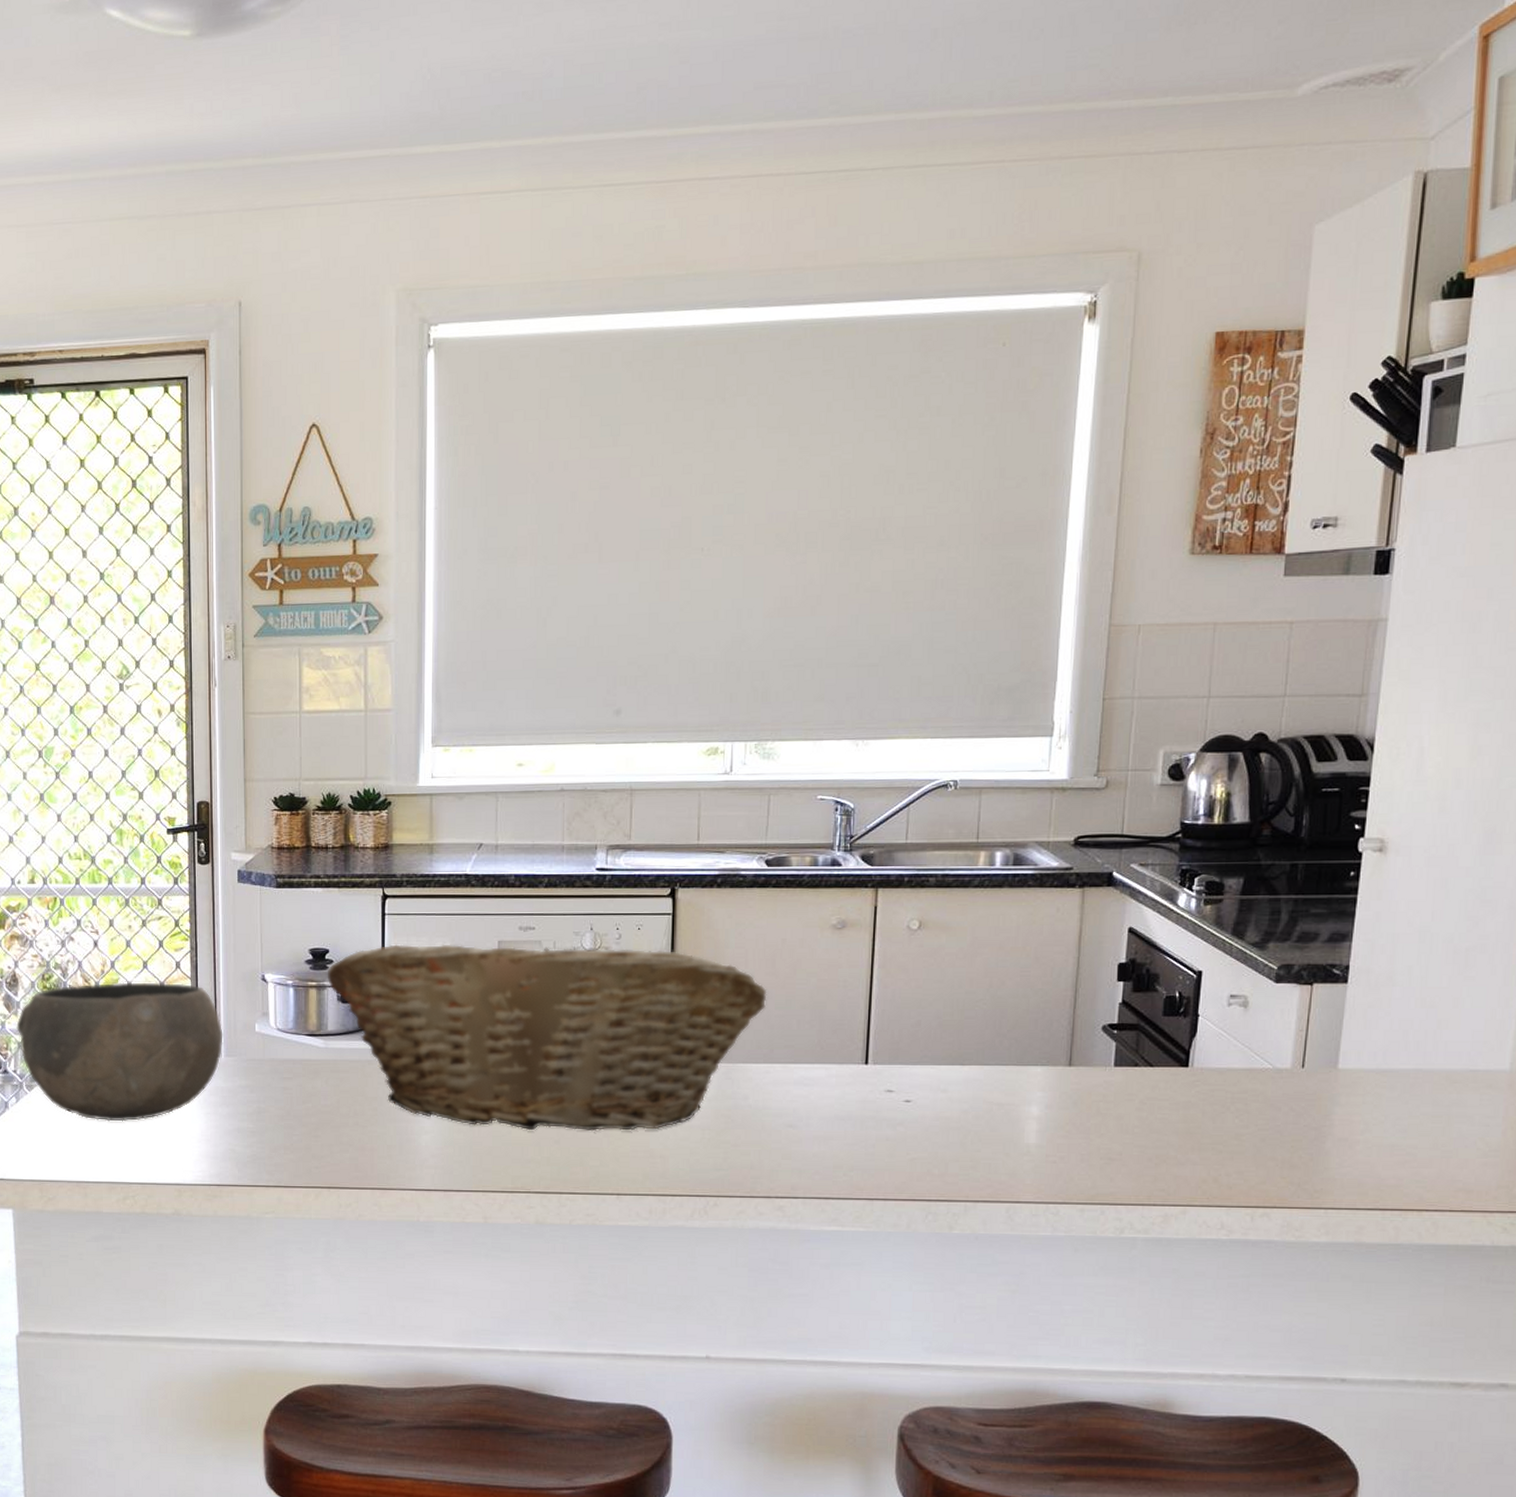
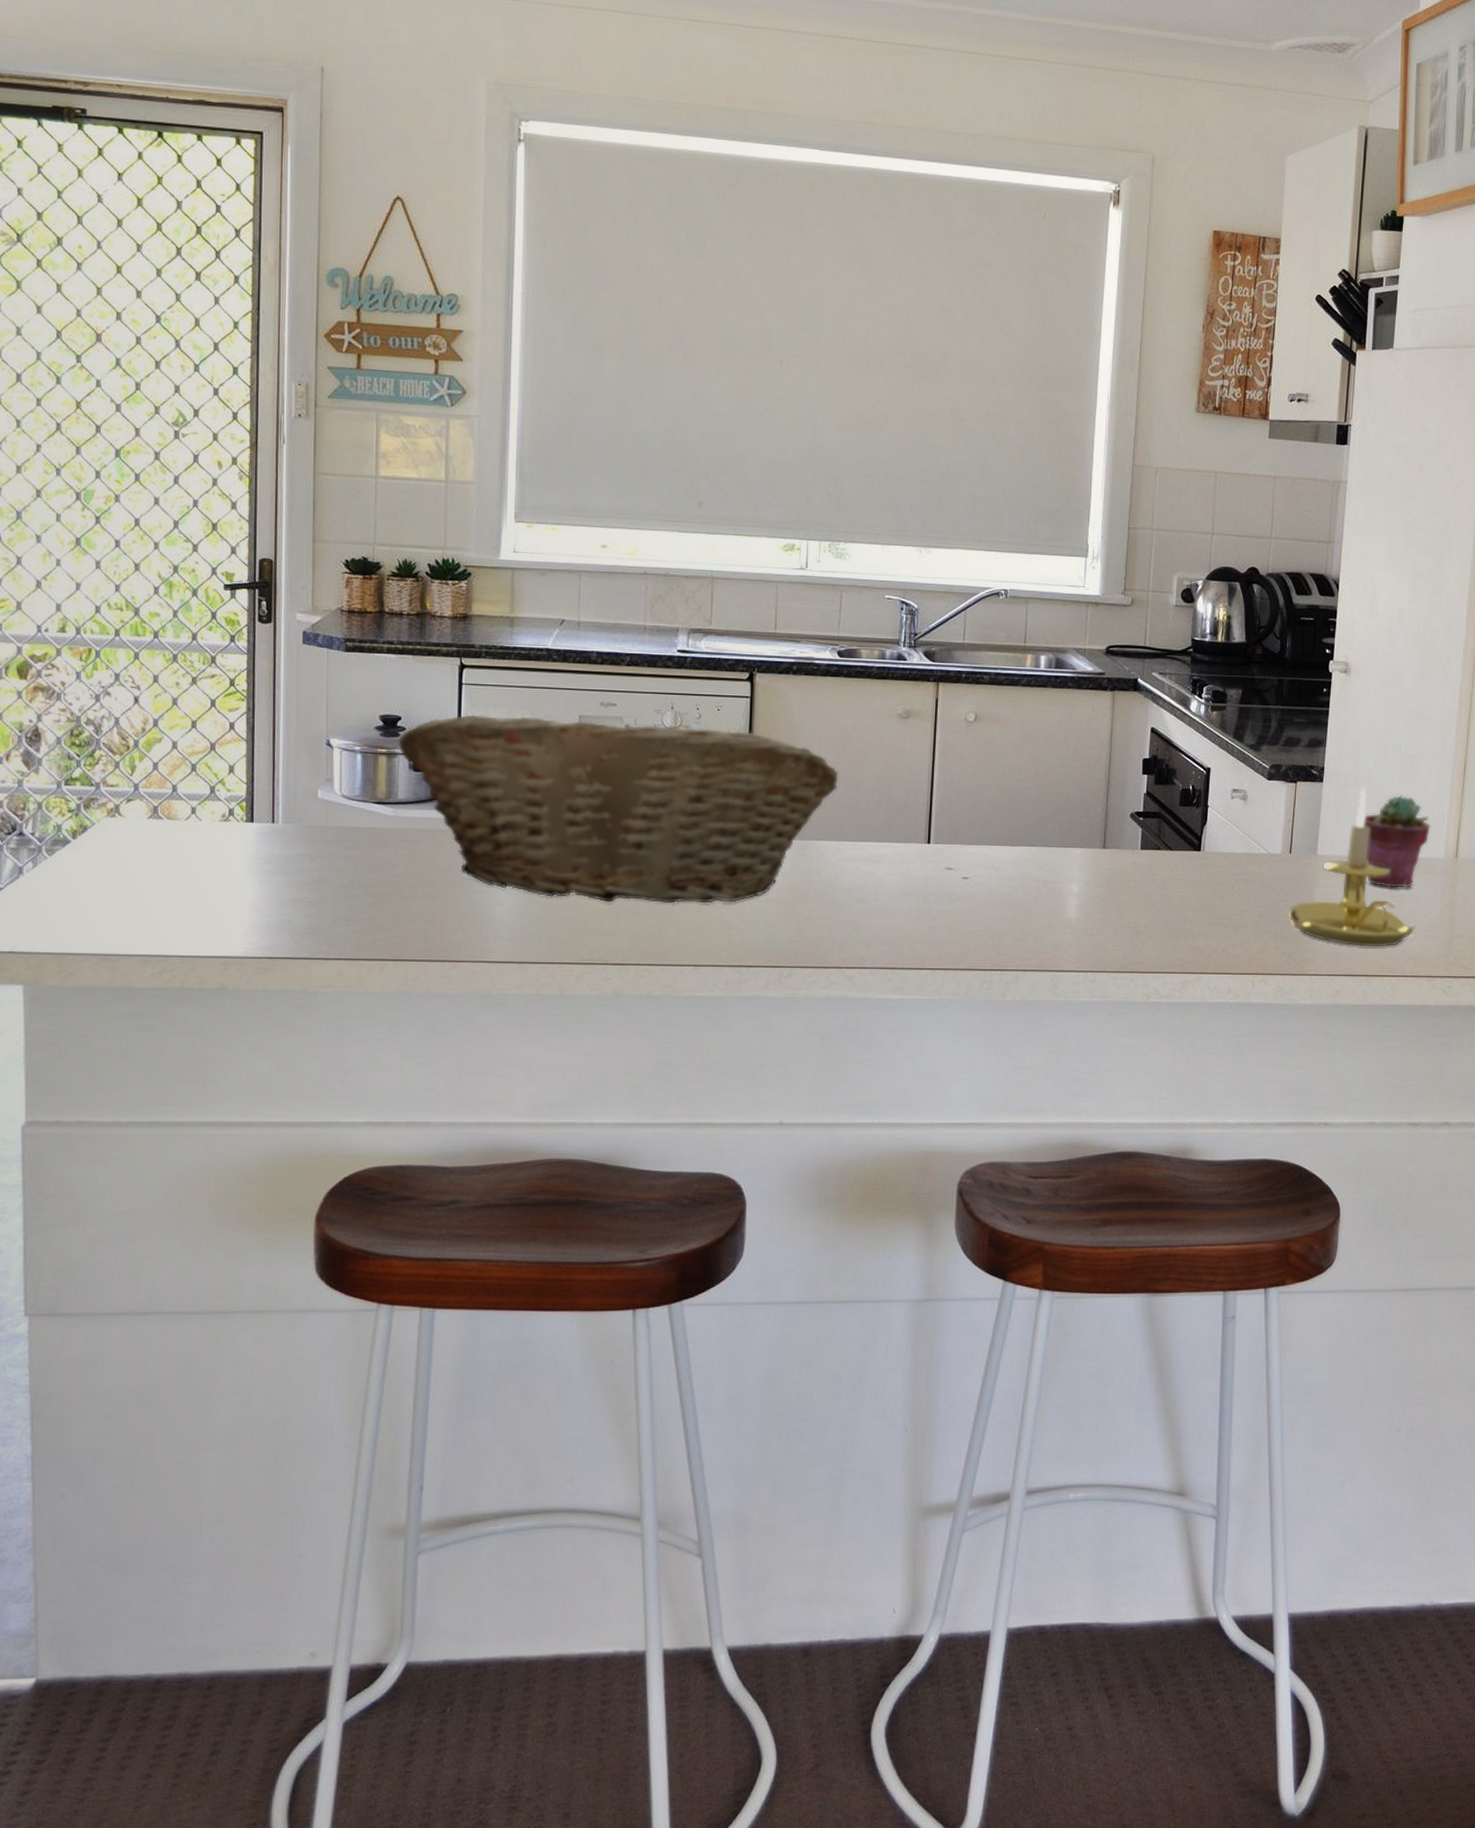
bowl: present [16,982,223,1122] -> none [37,742,282,890]
candle holder: none [1298,987,1469,1177] -> present [1288,787,1416,947]
potted succulent: none [1400,995,1493,1106] -> present [1363,794,1431,888]

